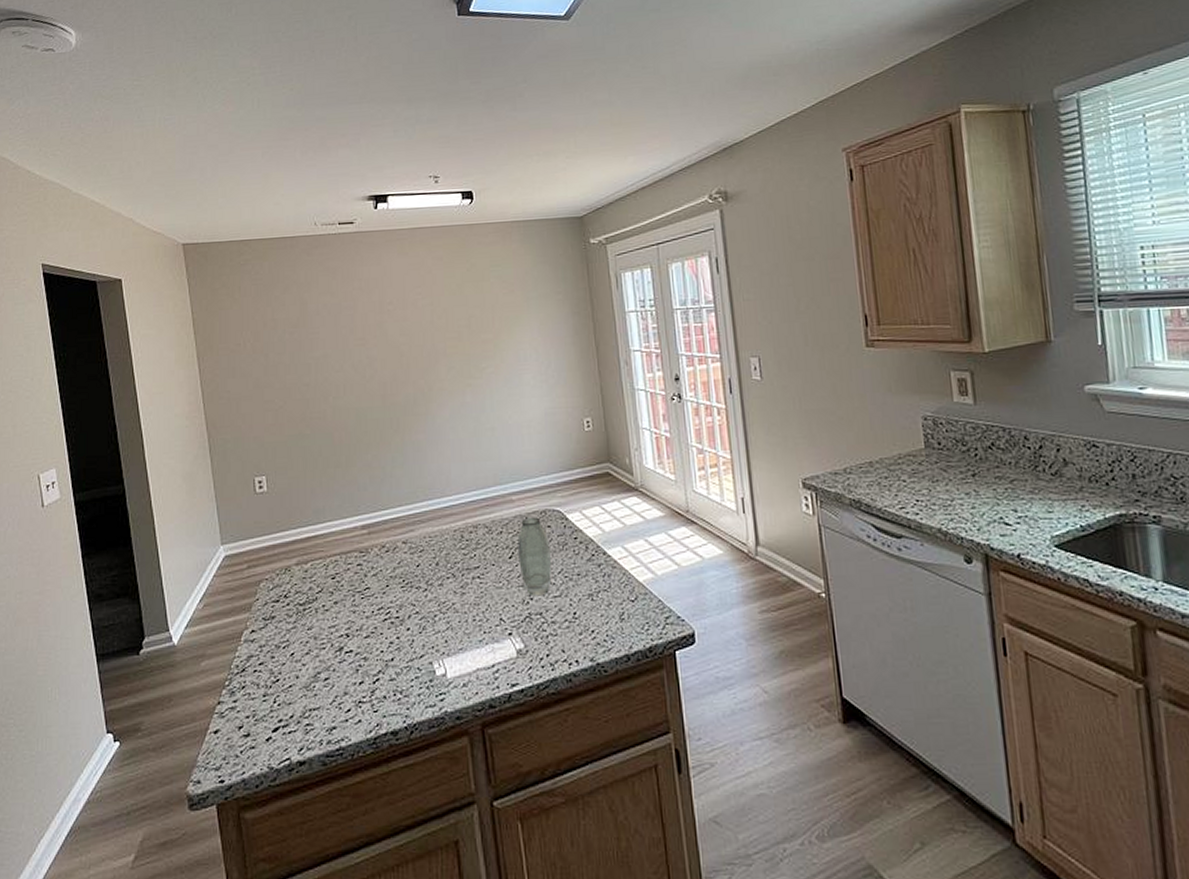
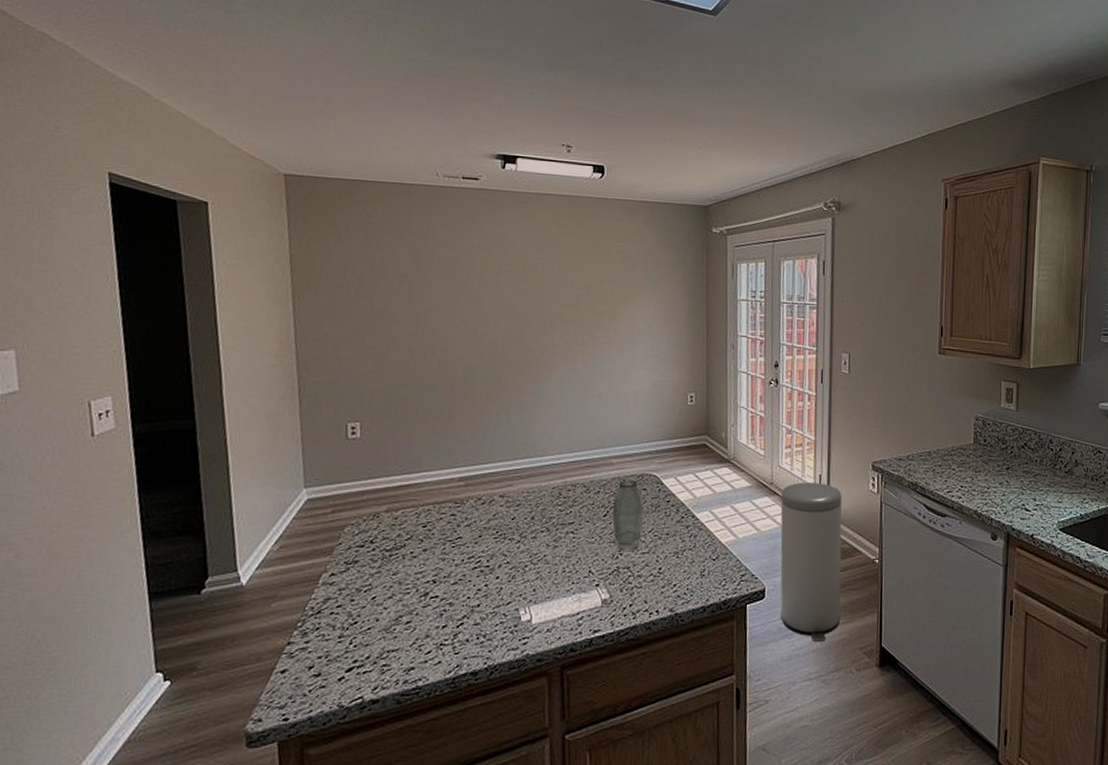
pedal bin: none [699,507,788,694] -> present [780,482,842,643]

